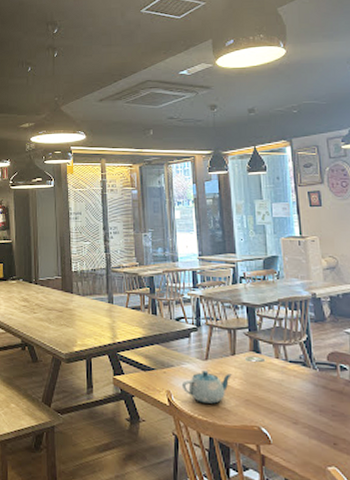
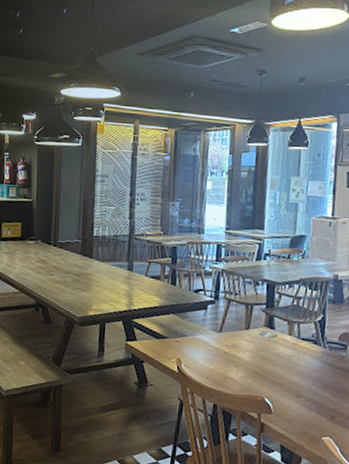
teapot: present [181,370,232,404] -> none [192,342,243,374]

